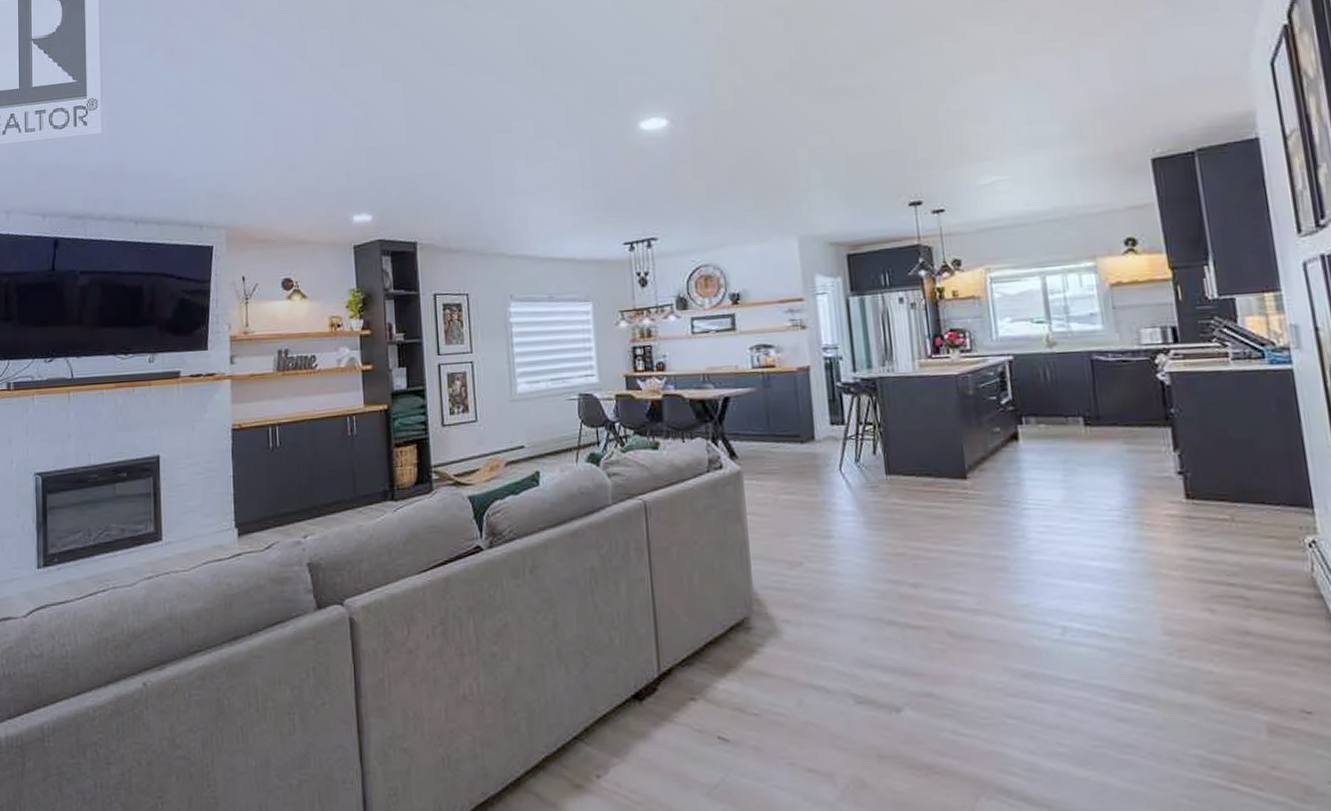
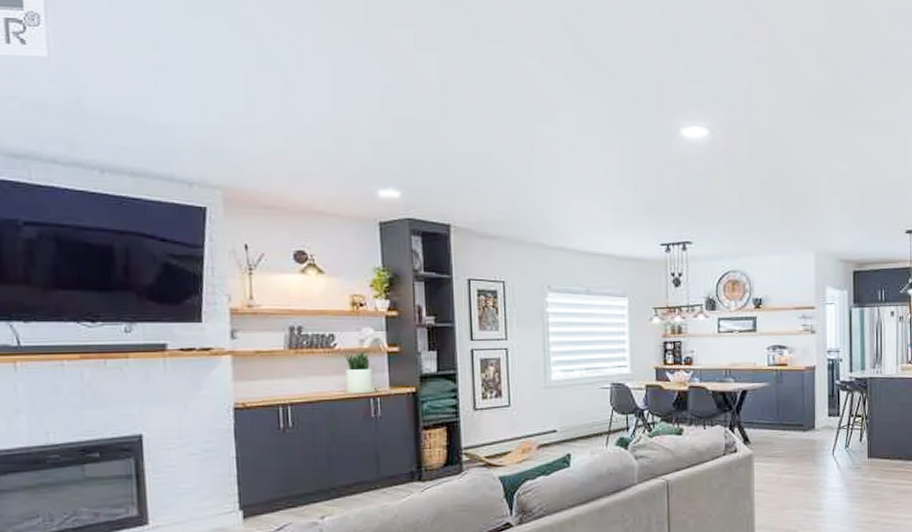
planter: none [323,370,352,414] -> present [343,351,376,395]

